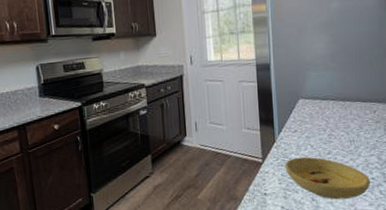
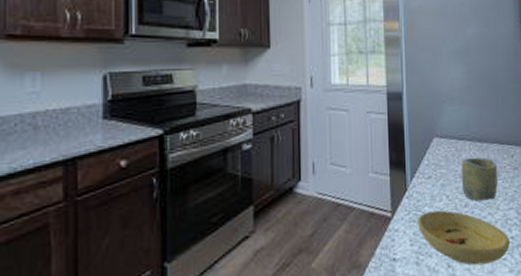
cup: none [324,113,360,149] -> present [461,157,498,201]

